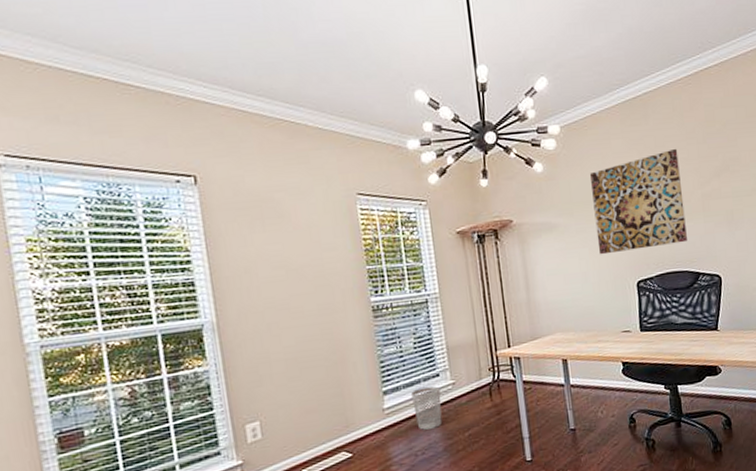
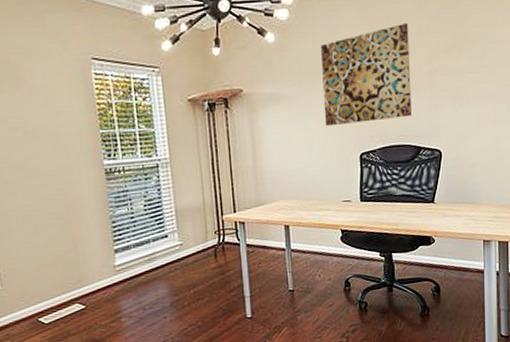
wastebasket: present [411,386,443,430] -> none [141,246,170,286]

